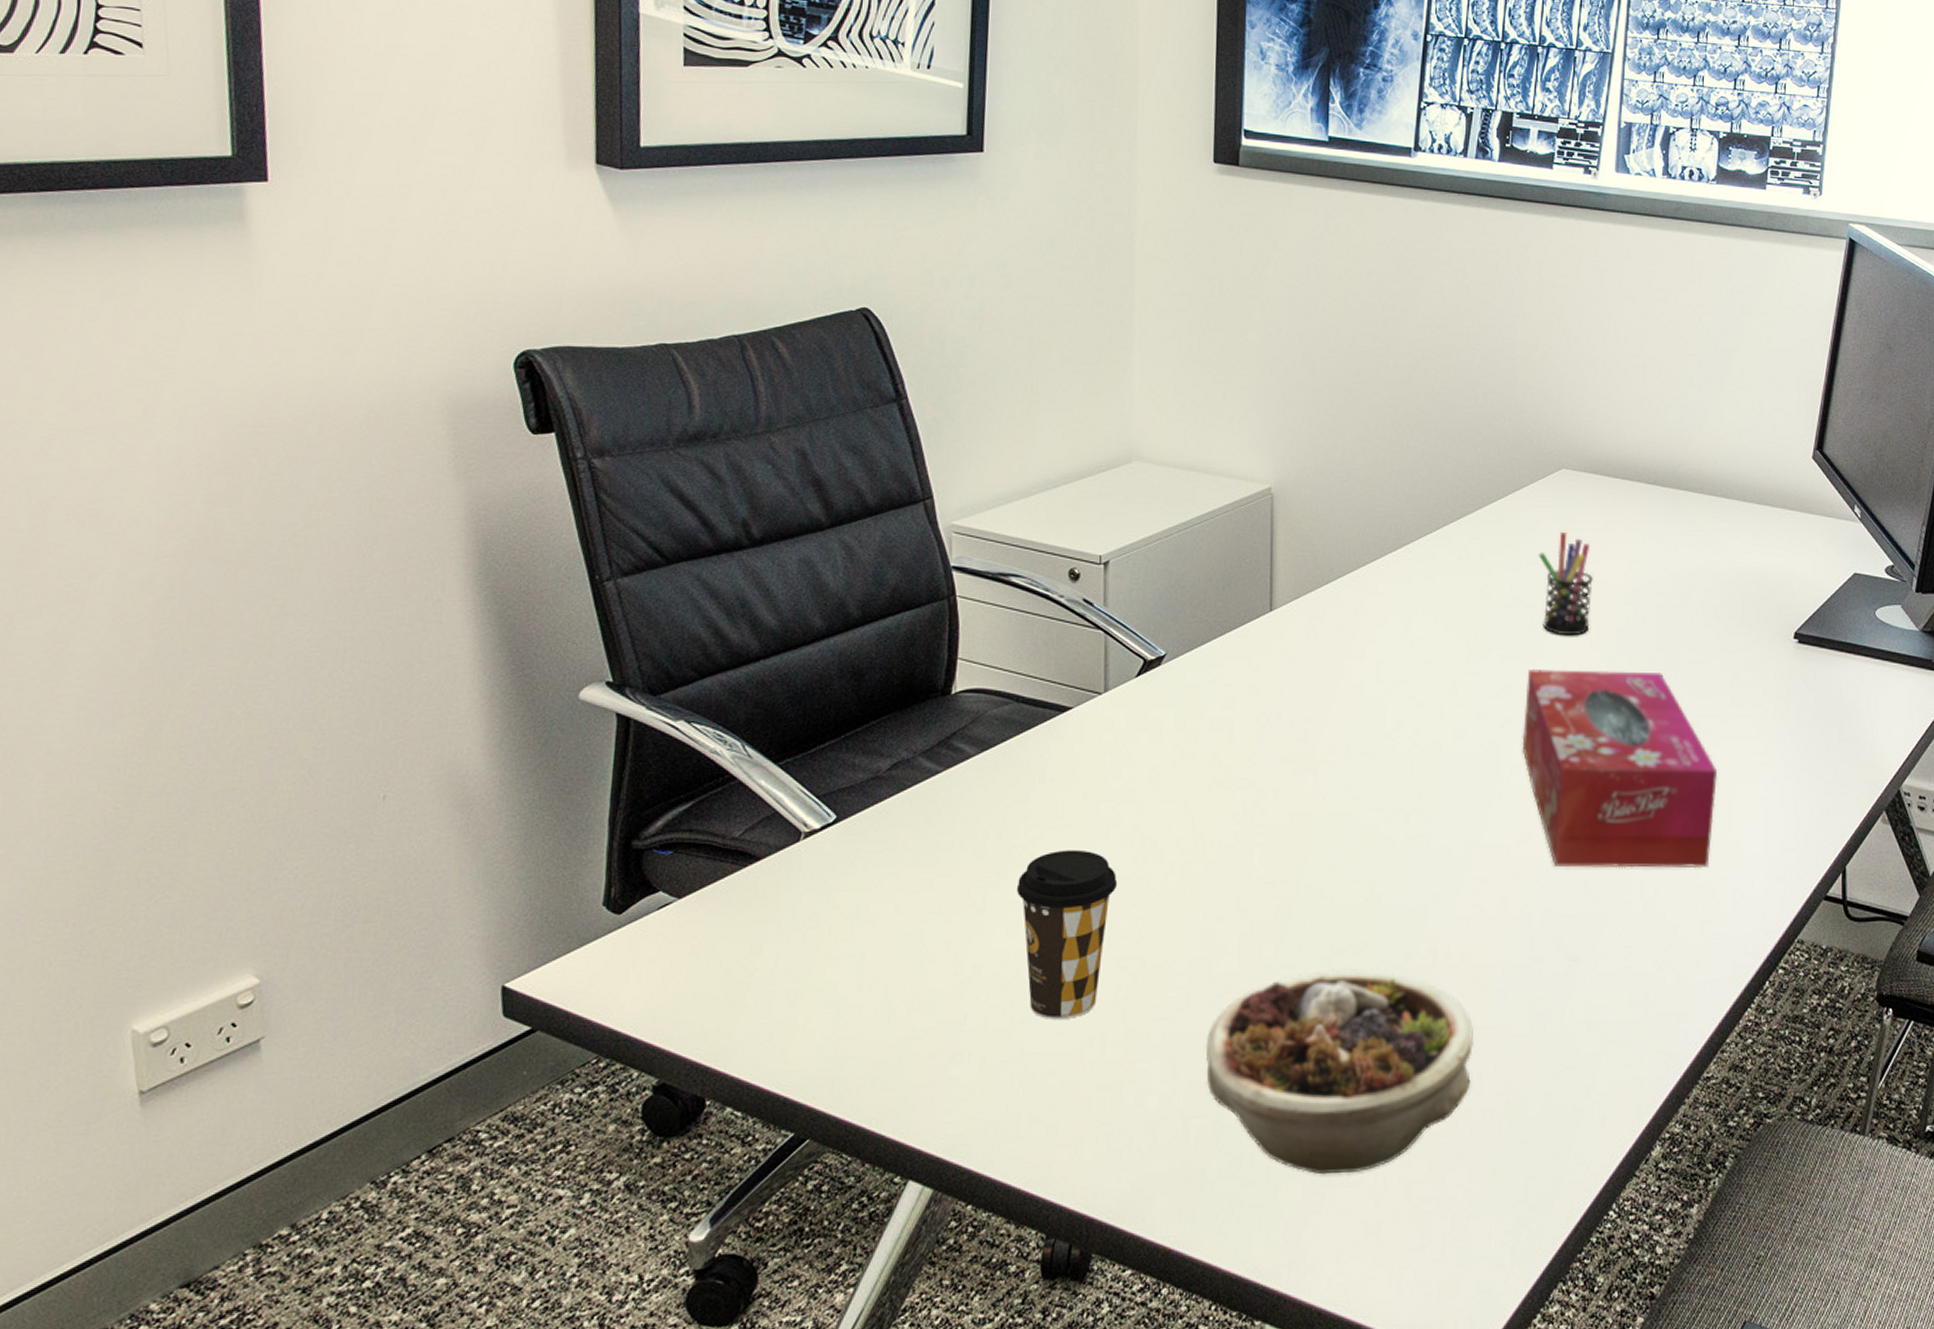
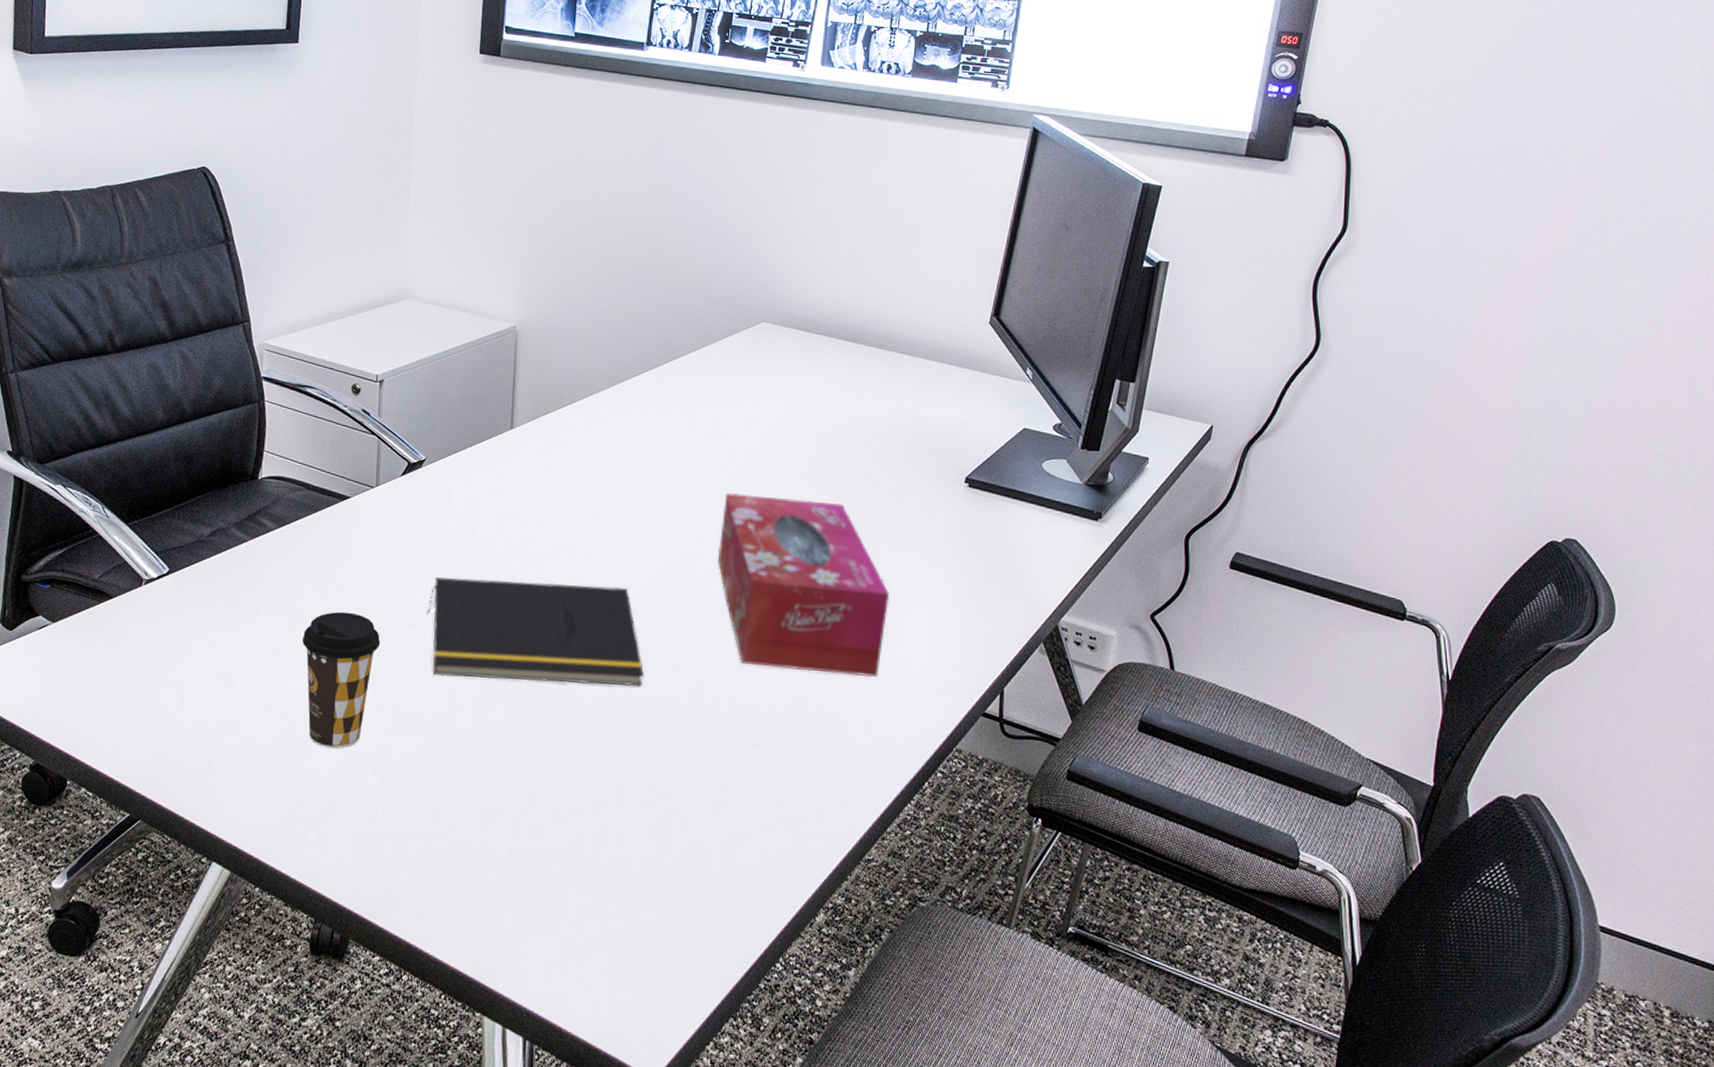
notepad: none [1174,789,1442,917] -> present [426,577,645,687]
succulent planter: present [1205,968,1474,1175] -> none [444,730,667,902]
pen holder: present [1538,532,1593,636] -> none [738,377,786,467]

